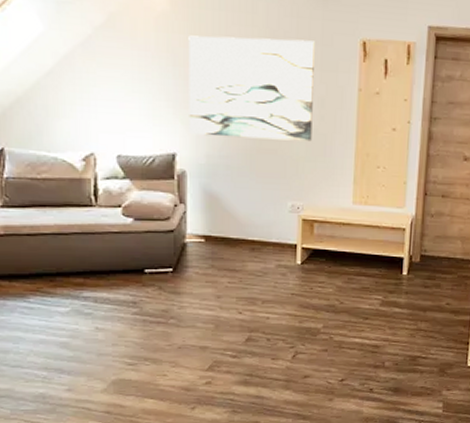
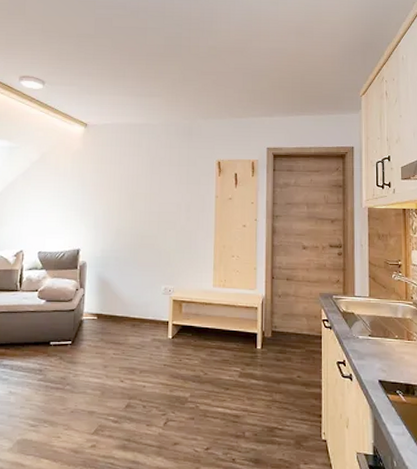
wall art: present [188,35,315,142] -> none [90,163,183,237]

